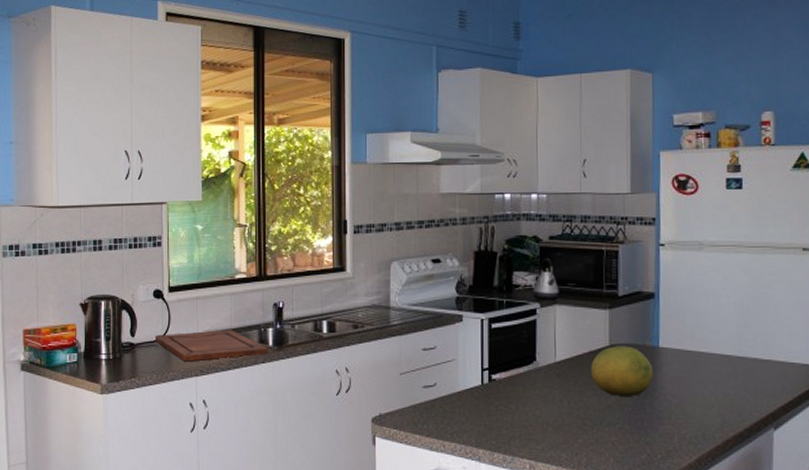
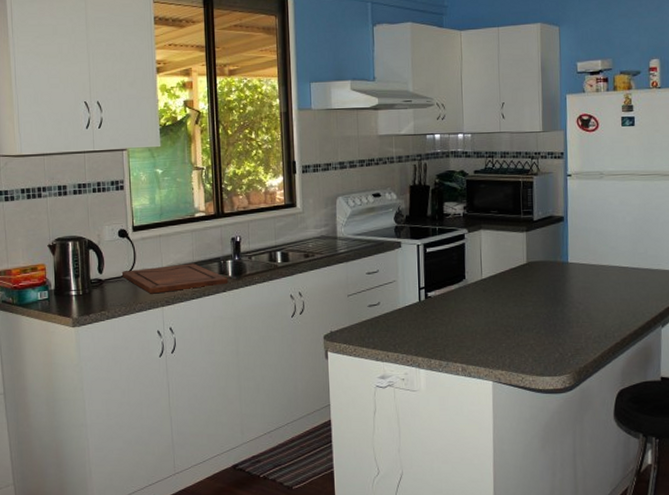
kettle: present [533,259,559,301] -> none [462,190,484,227]
fruit: present [591,346,653,396] -> none [512,263,563,306]

